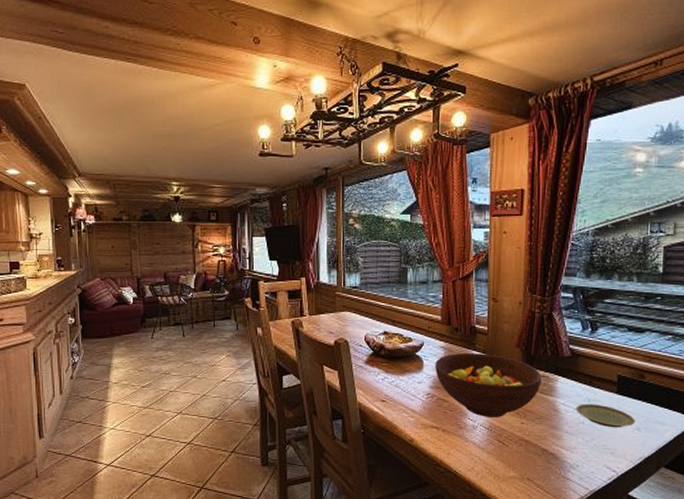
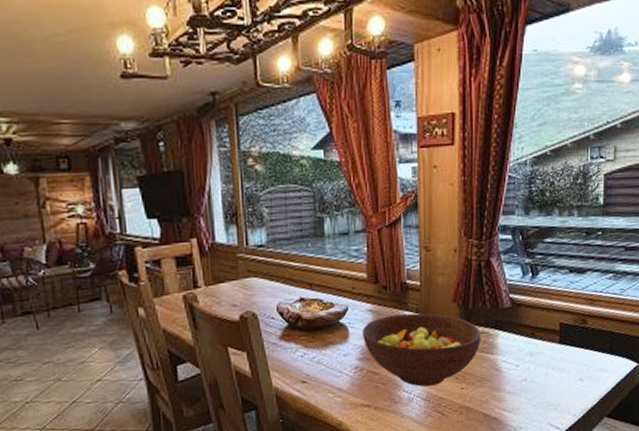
plate: present [575,404,635,428] -> none [518,357,578,382]

